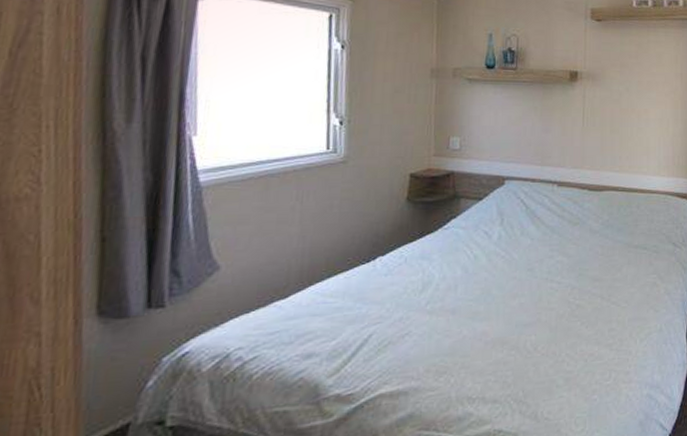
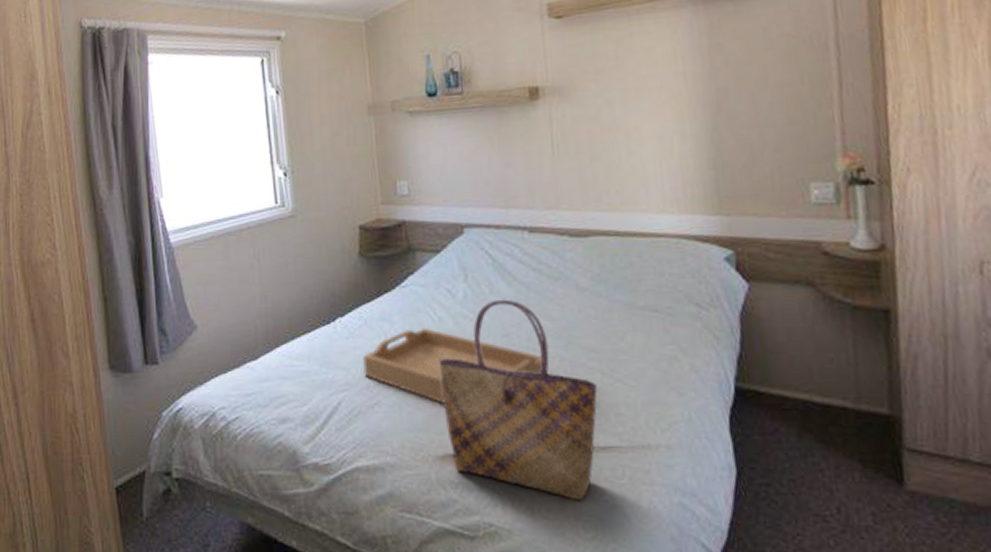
serving tray: none [398,264,558,330] -> present [363,327,543,403]
tote bag: none [469,239,597,402] -> present [439,299,597,501]

